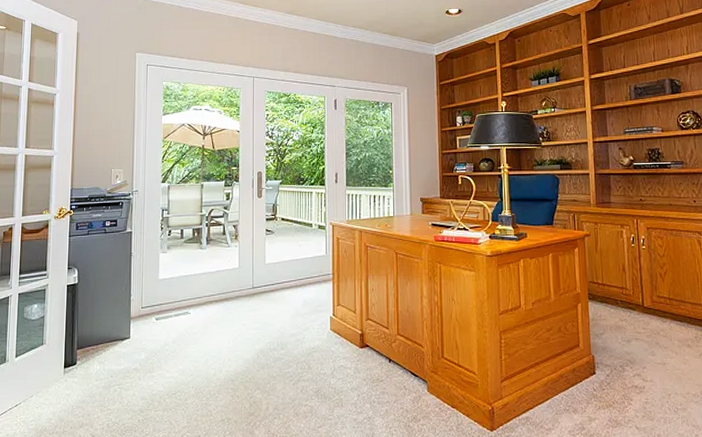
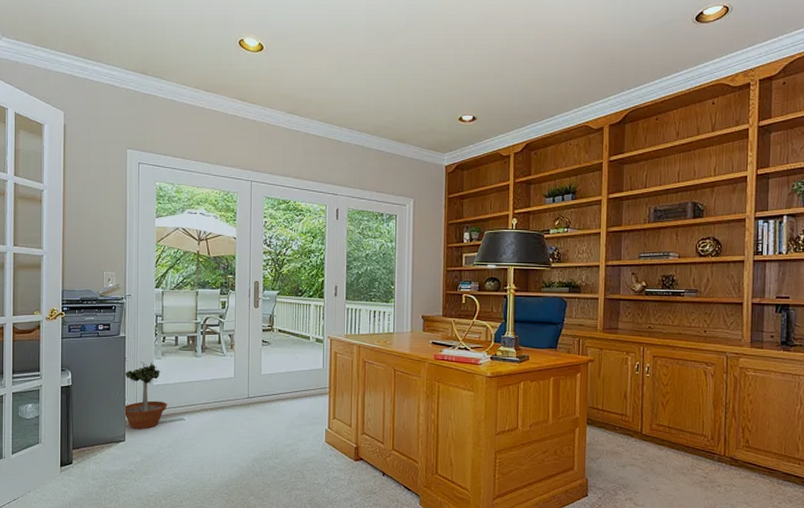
potted tree: none [130,256,172,326] -> present [124,361,167,430]

